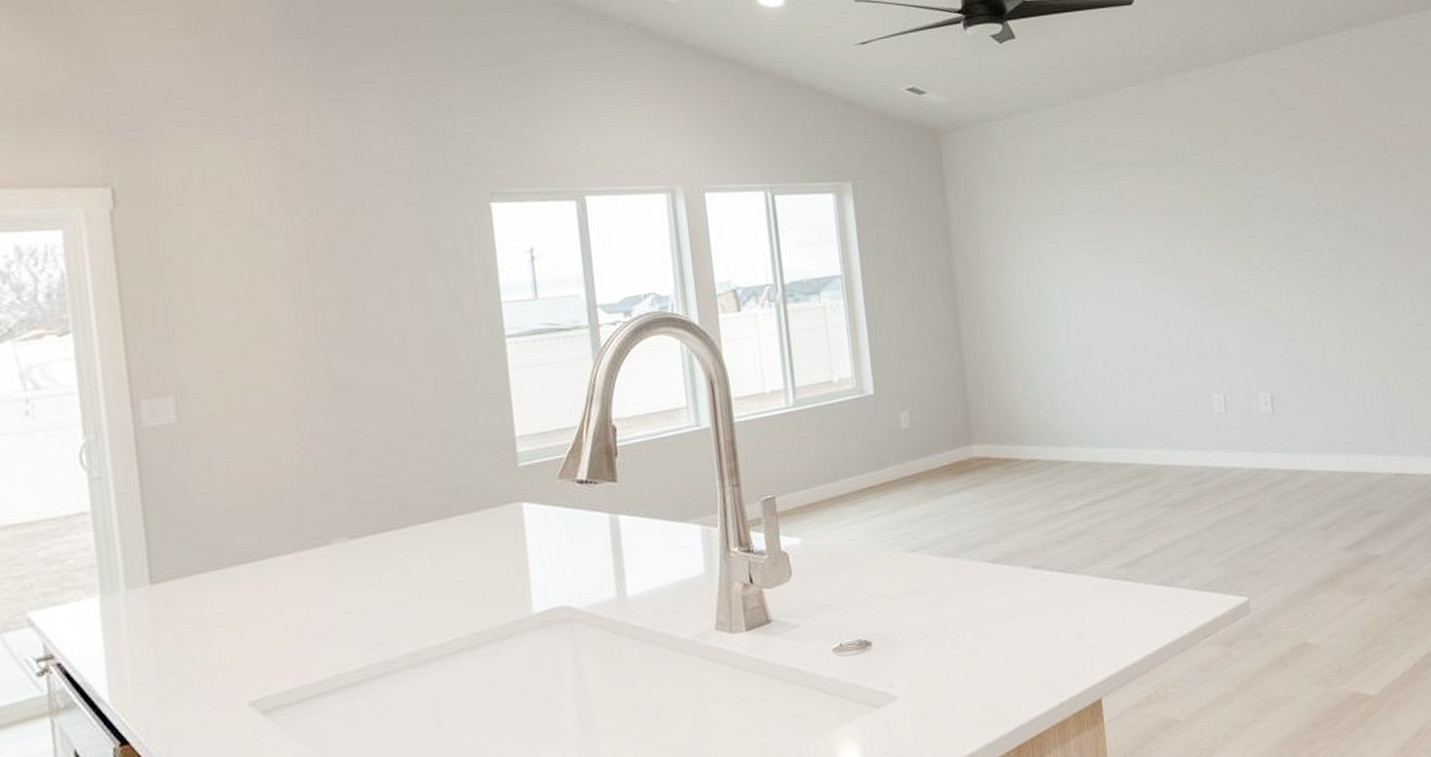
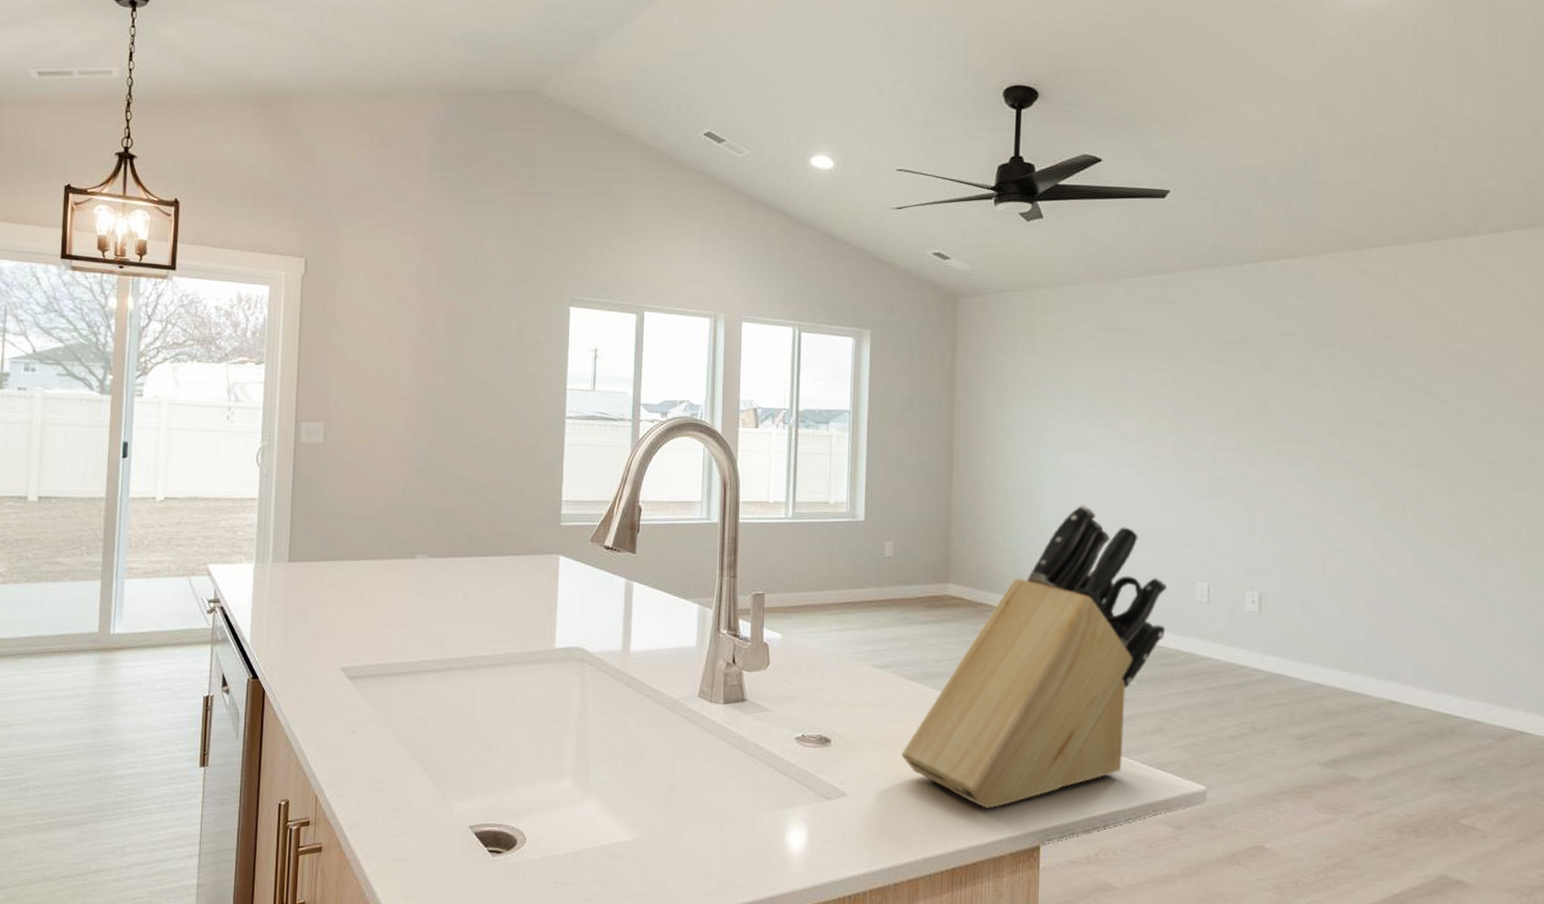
knife block: none [949,335,1191,675] -> present [901,505,1167,809]

